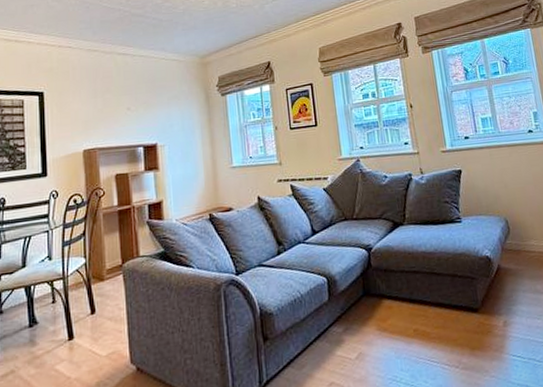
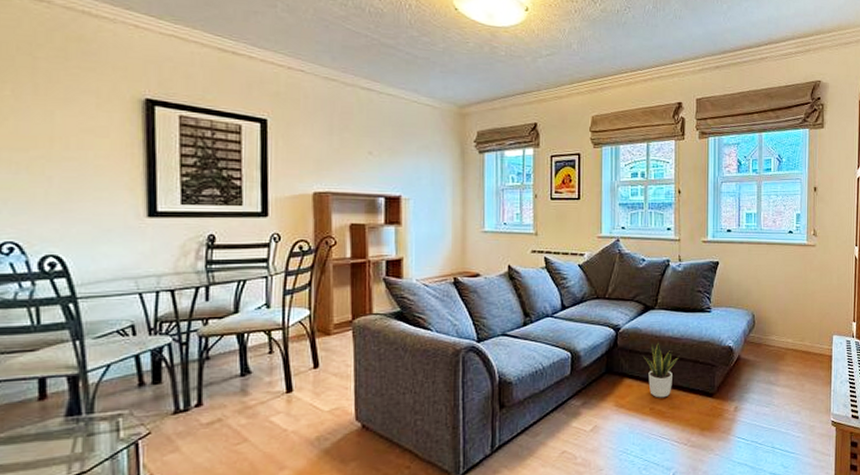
potted plant: none [398,257,437,318] -> present [642,341,680,398]

